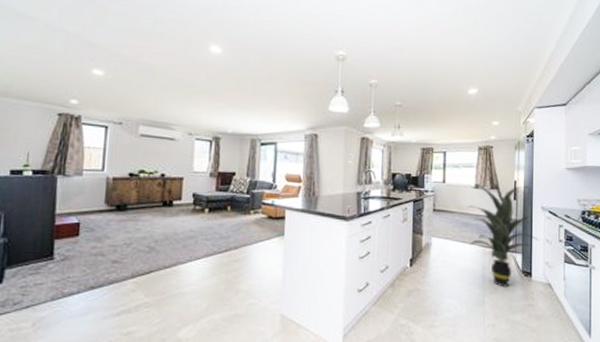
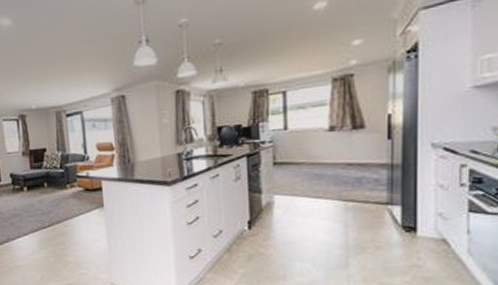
indoor plant: present [467,179,539,287] -> none [319,117,428,247]

